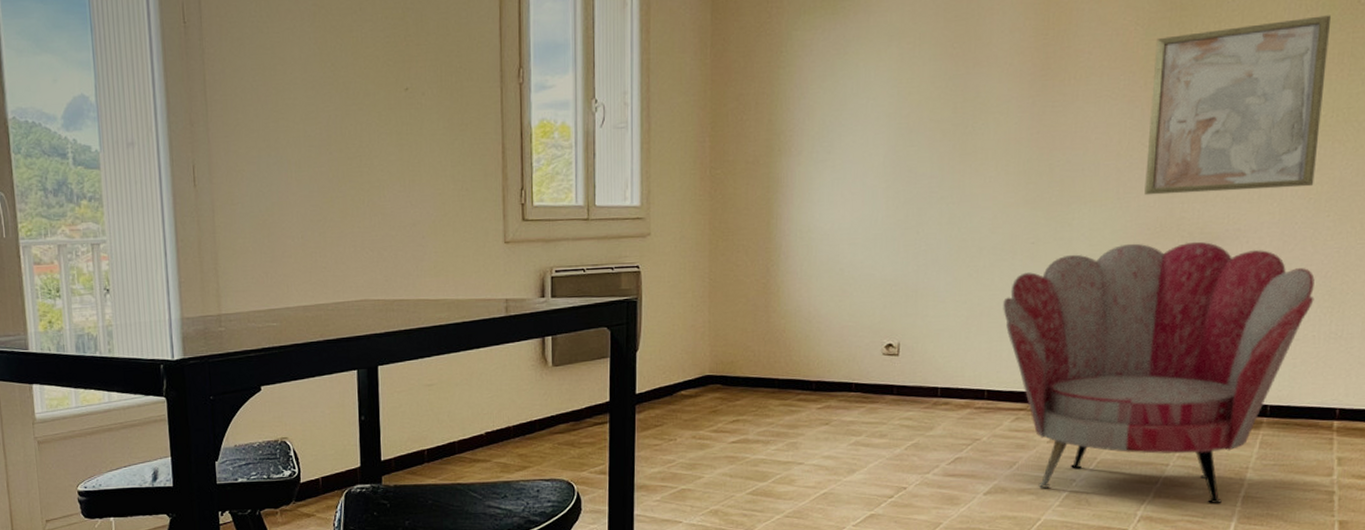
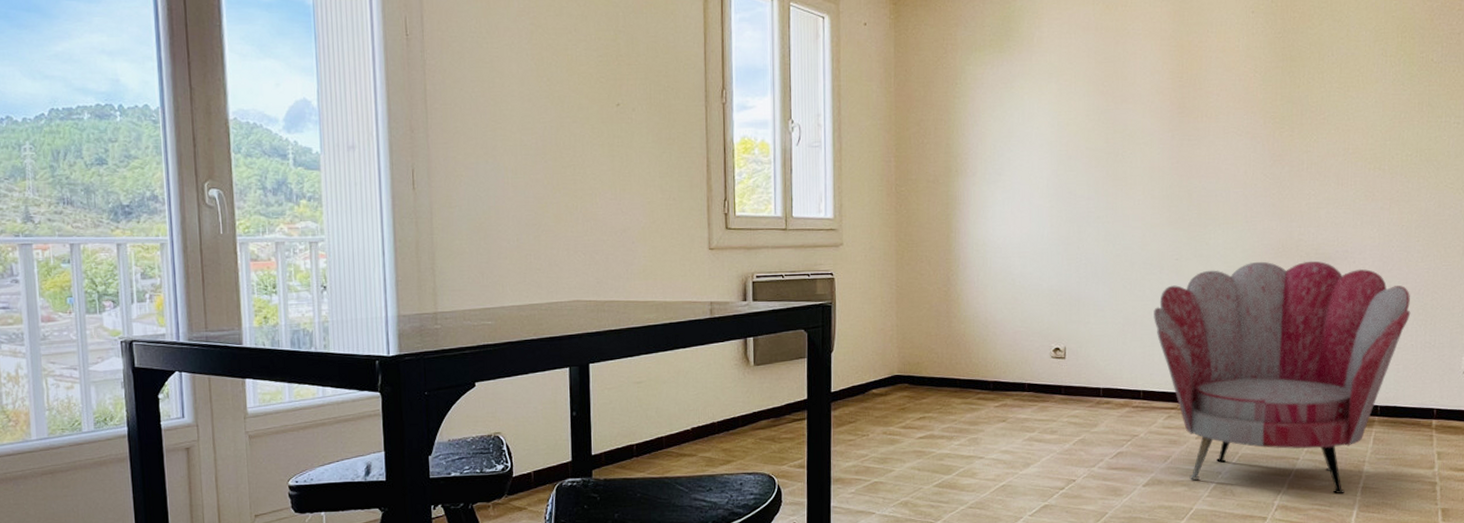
wall art: present [1144,15,1331,196] -> none [1268,70,1410,220]

